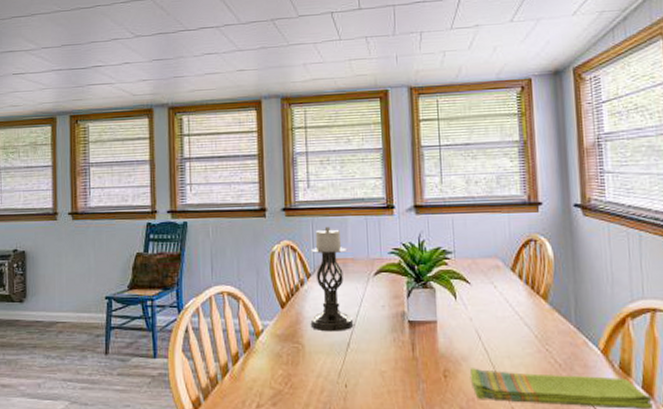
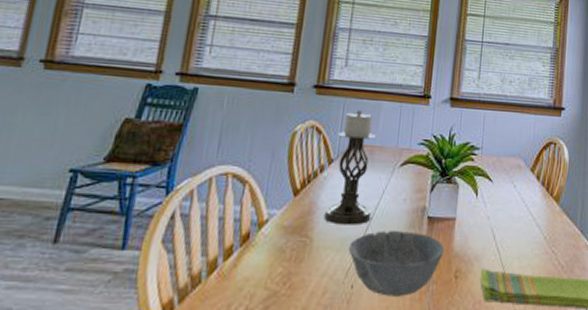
bowl: none [337,335,430,394] -> present [348,231,445,296]

